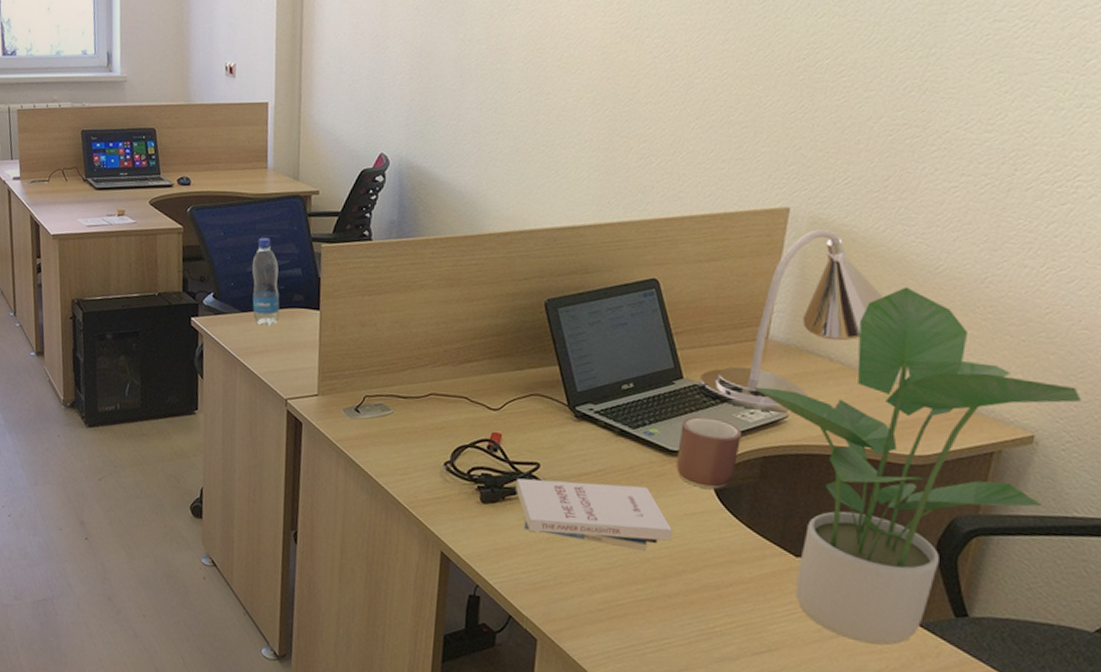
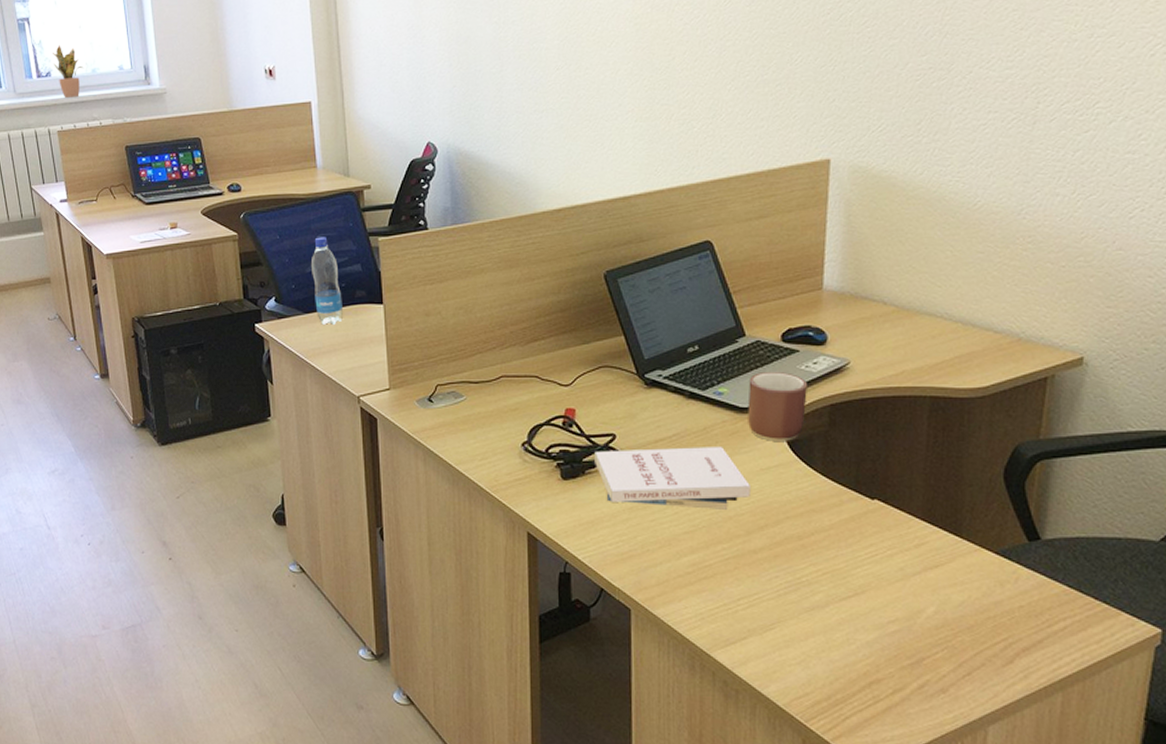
potted plant: none [19,25,49,79] -> present [53,45,85,99]
table lamp: present [697,228,885,412] -> none [760,176,930,360]
potted plant: present [753,286,1081,646] -> none [813,225,1123,577]

